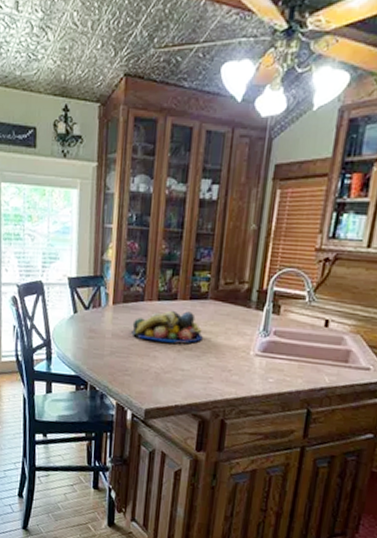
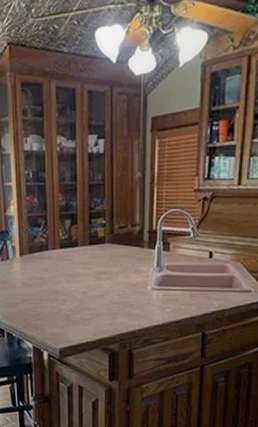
fruit bowl: present [131,310,203,343] -> none [40,256,104,286]

